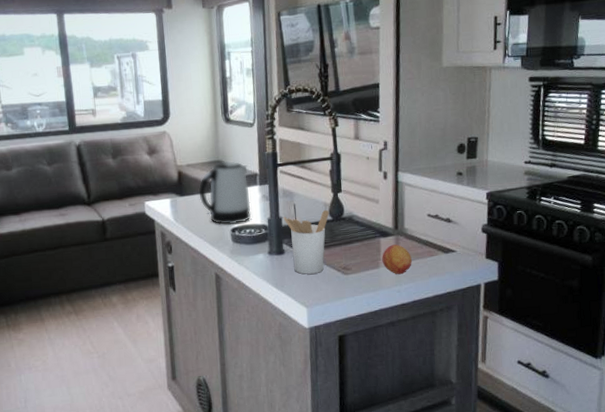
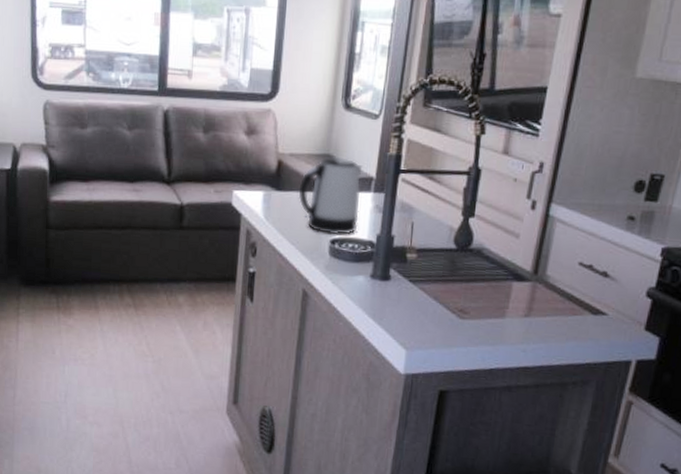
utensil holder: present [283,209,330,274] -> none [396,235,455,311]
fruit: present [382,244,412,275] -> none [510,292,549,331]

